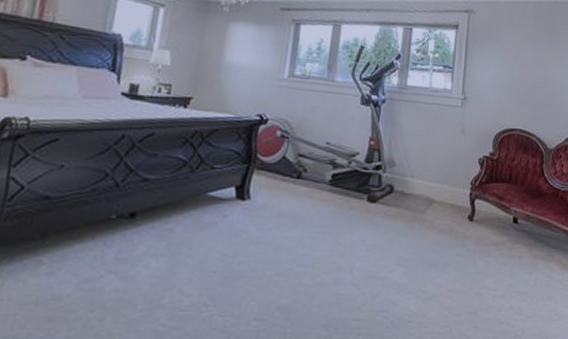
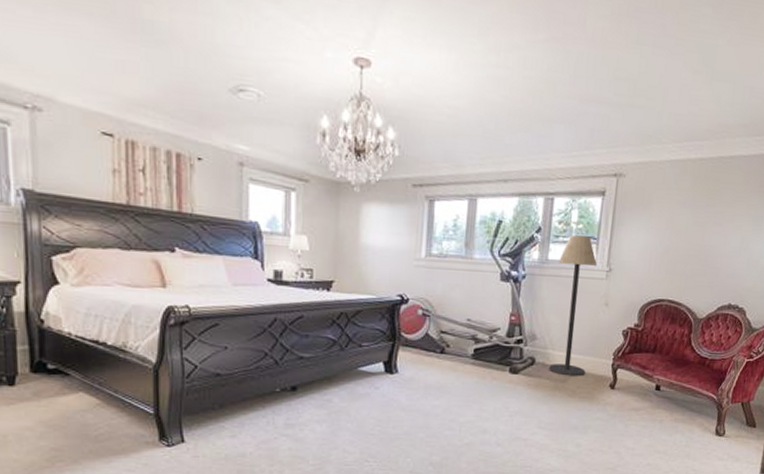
floor lamp: none [408,63,453,207] -> present [549,235,598,377]

